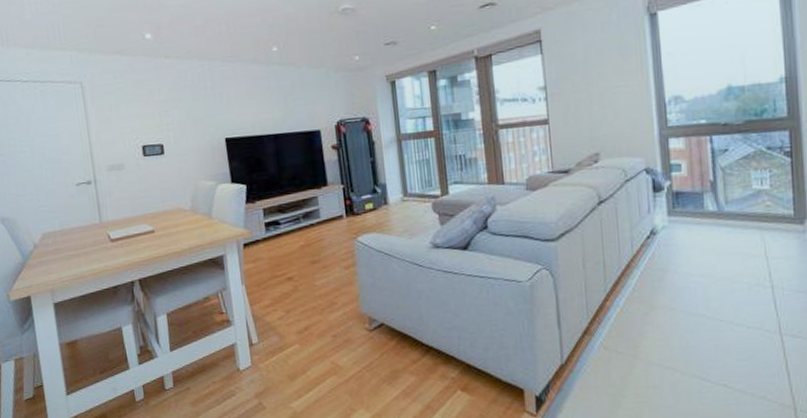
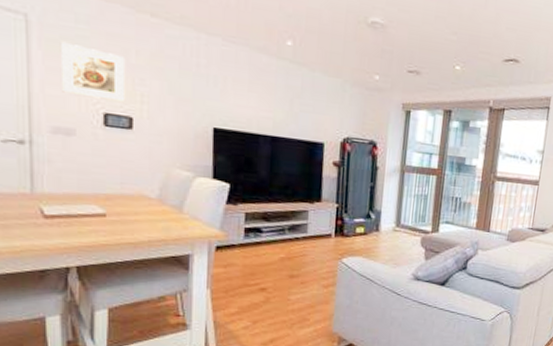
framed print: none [106,96,156,137] -> present [61,41,126,103]

